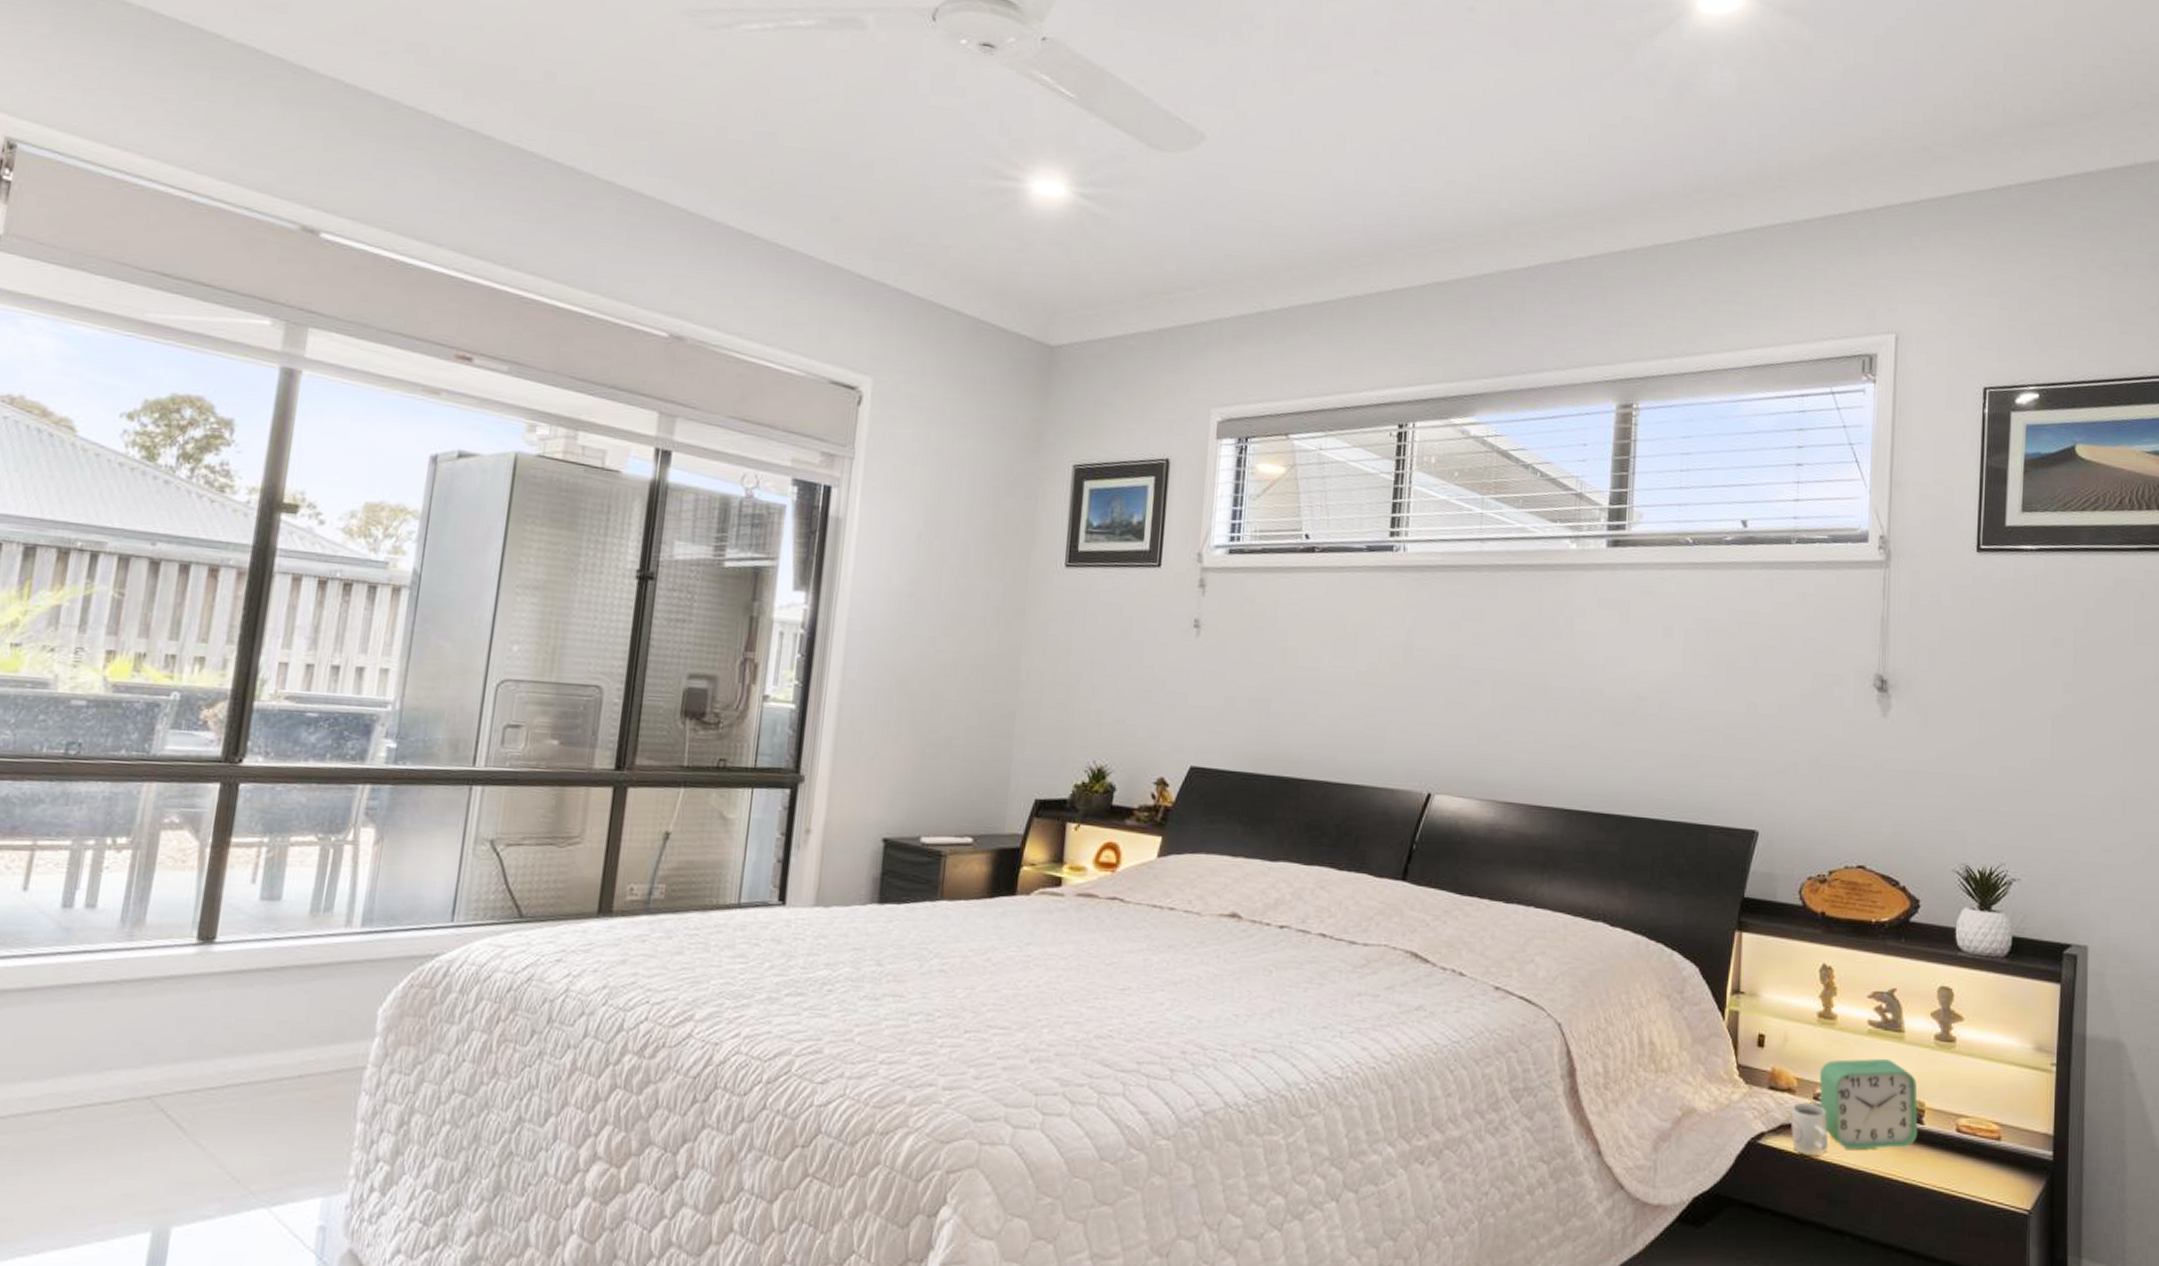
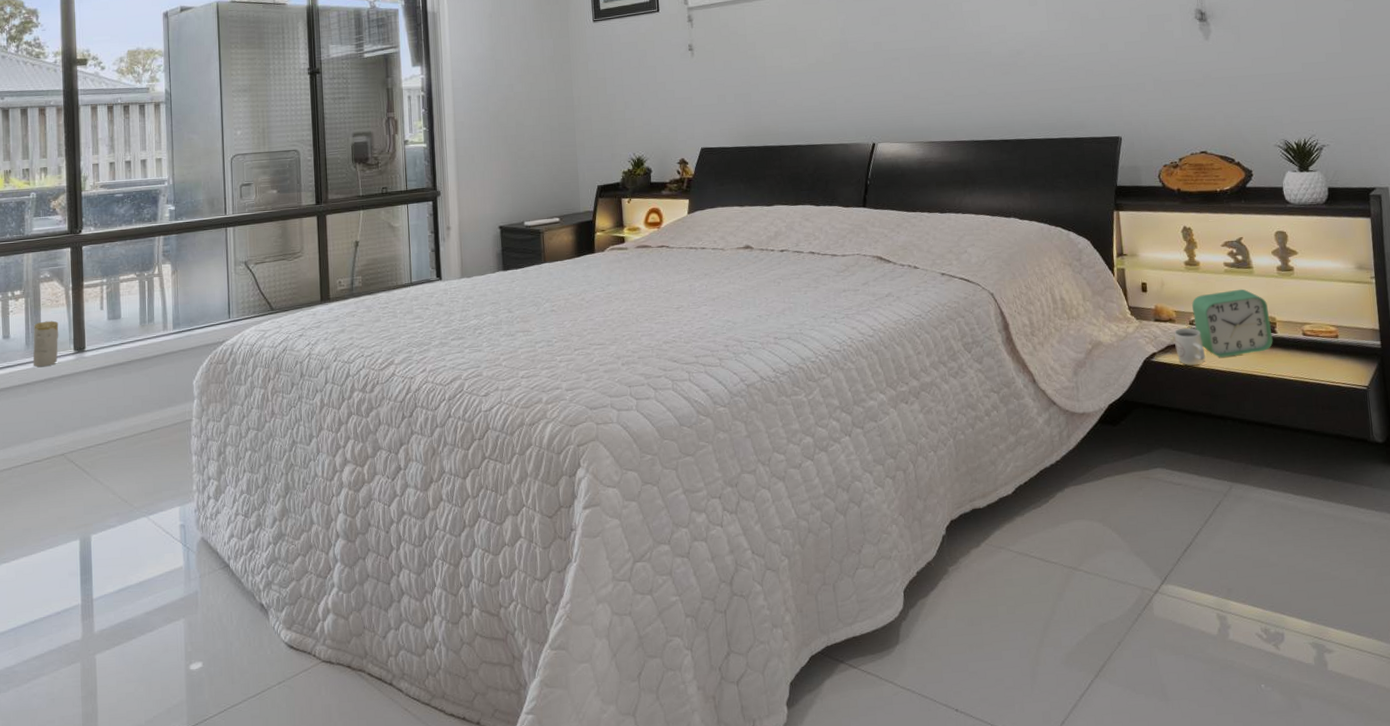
candle: none [126,889,180,960] -> present [33,320,59,367]

